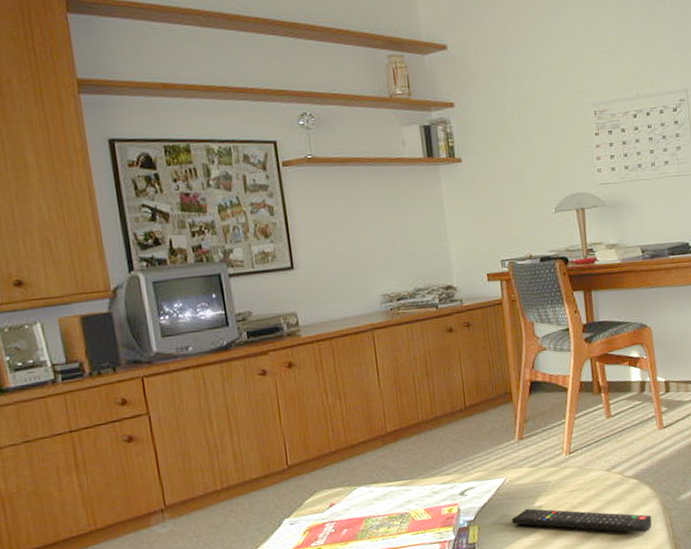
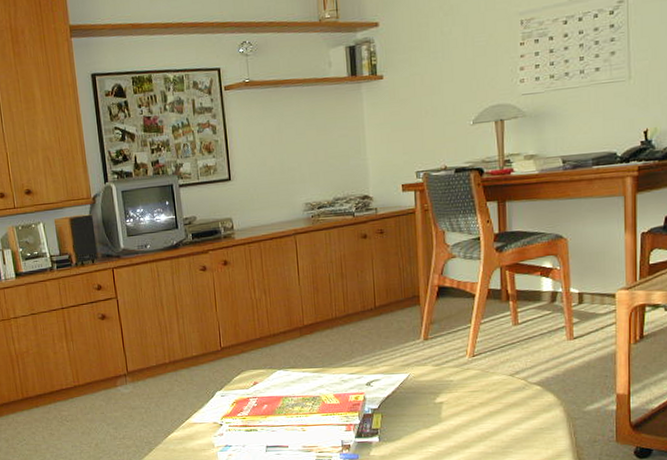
remote control: present [511,508,652,533] -> none [413,403,555,438]

